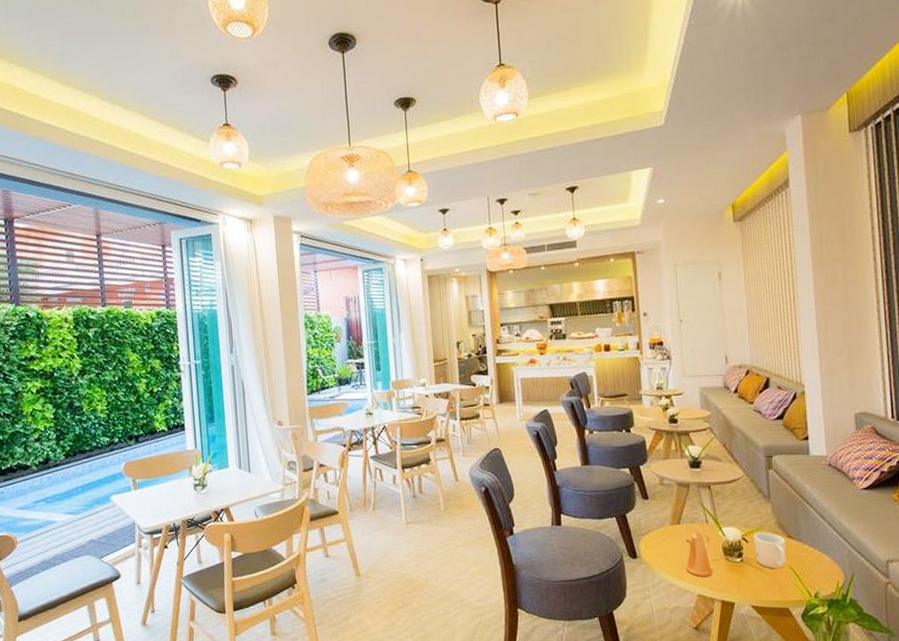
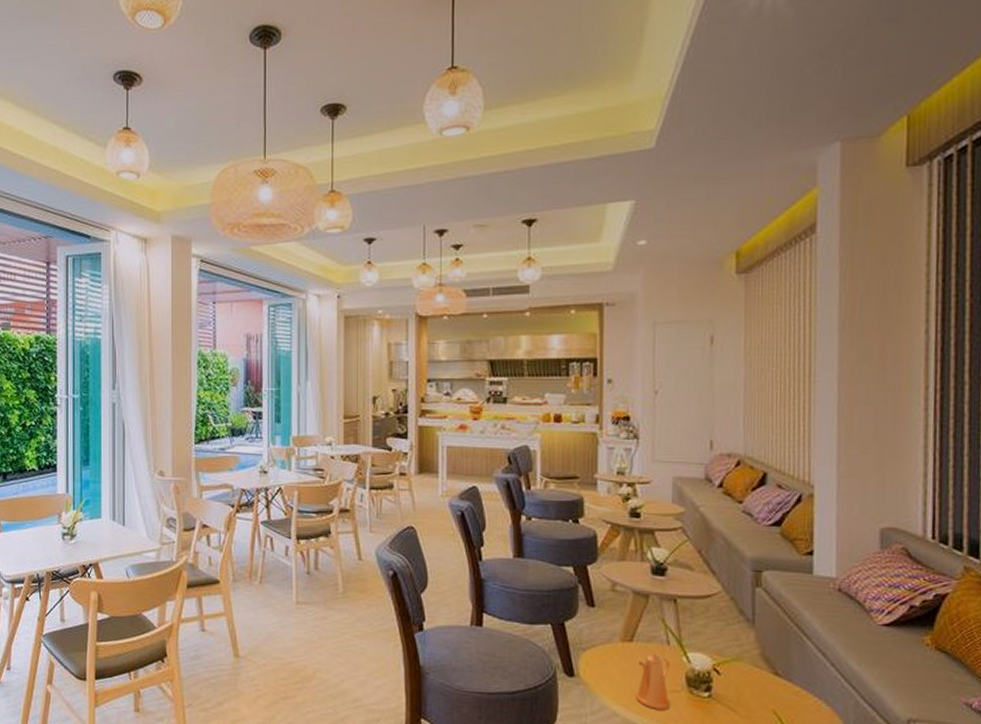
mug: present [753,532,786,569] -> none [727,663,770,712]

